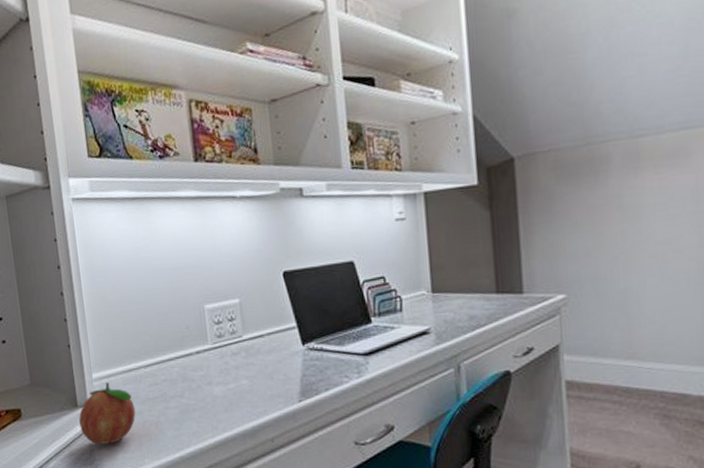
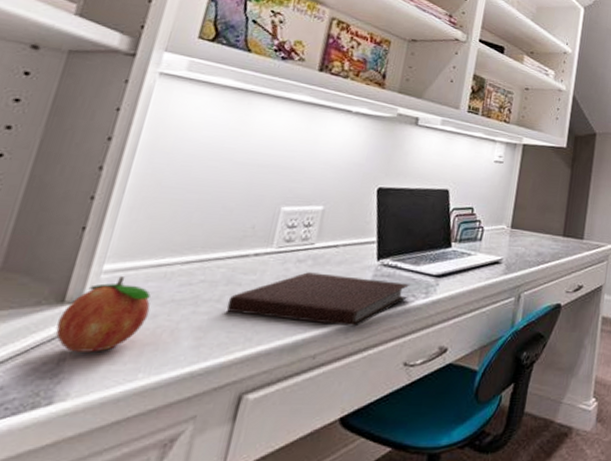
notebook: none [189,363,342,411] -> present [226,272,409,327]

